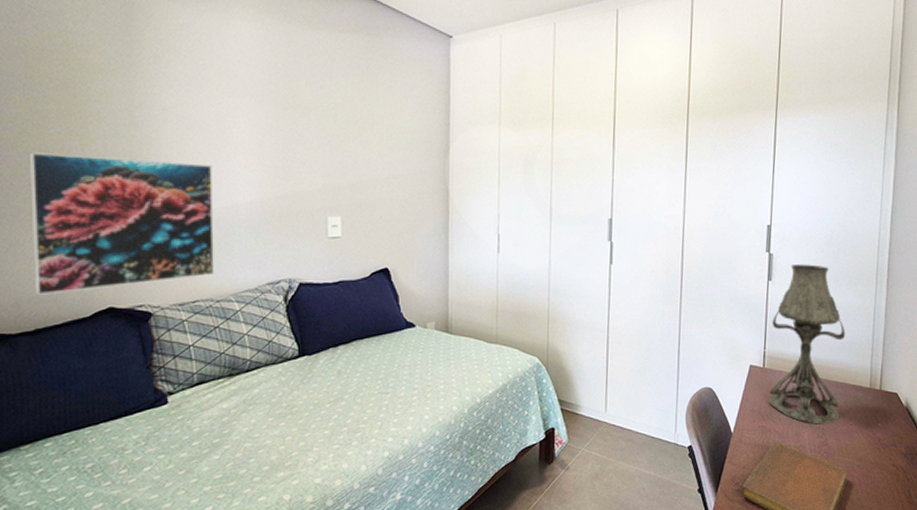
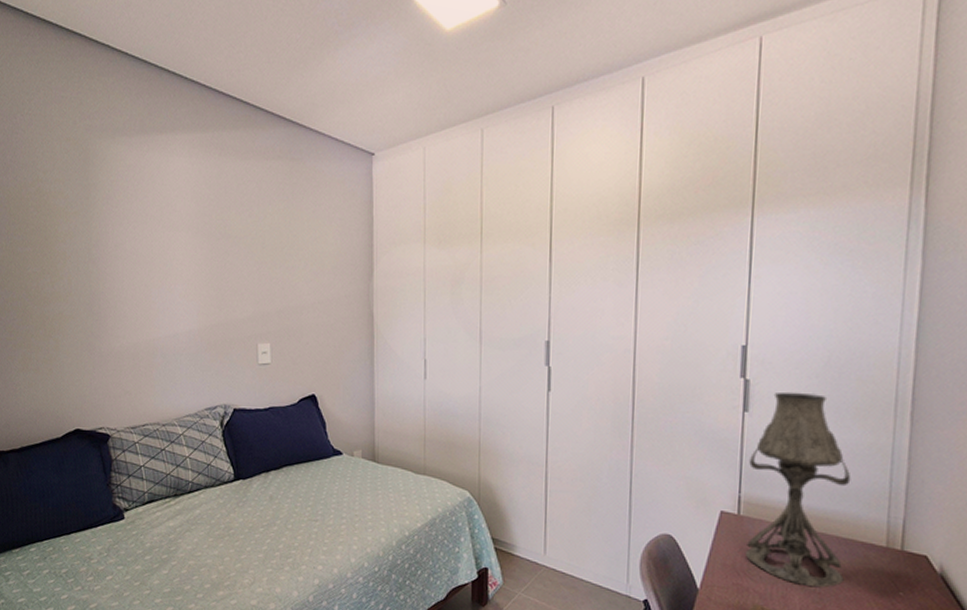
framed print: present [29,152,215,296] -> none [13,290,161,418]

